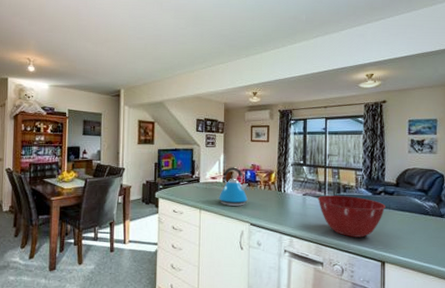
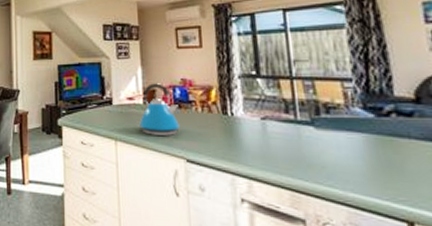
mixing bowl: present [318,195,386,238] -> none [284,119,402,183]

